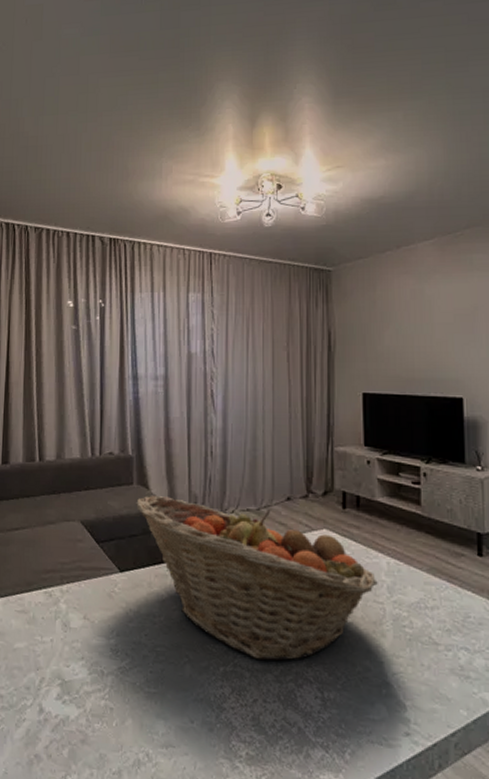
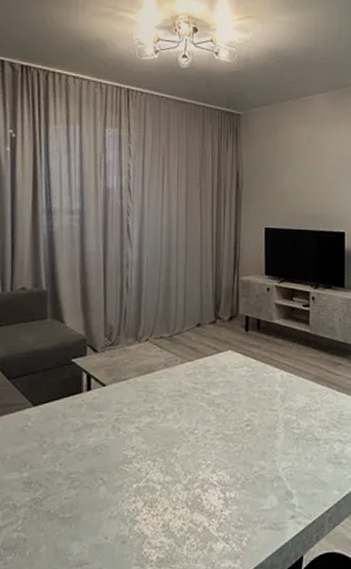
fruit basket: present [136,496,378,661] -> none [50,329,273,473]

